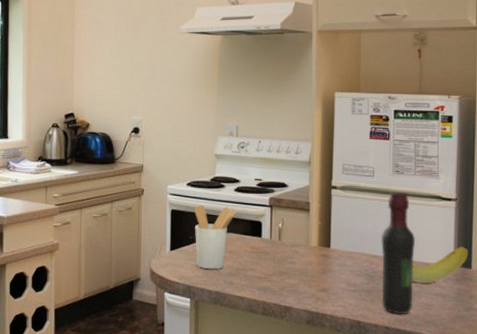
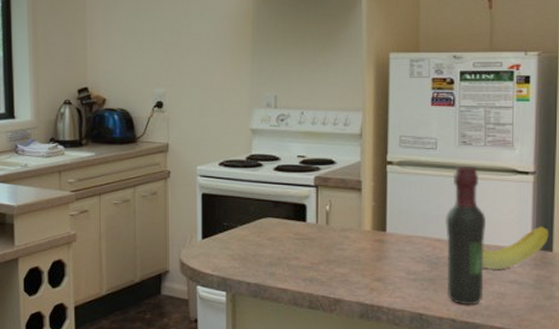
utensil holder: present [194,205,237,269] -> none [228,187,278,258]

